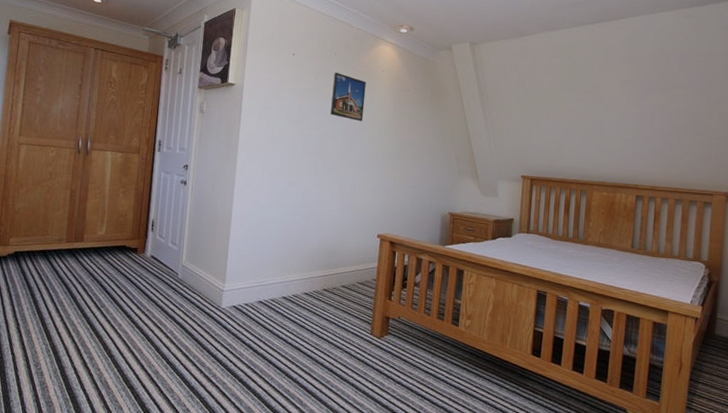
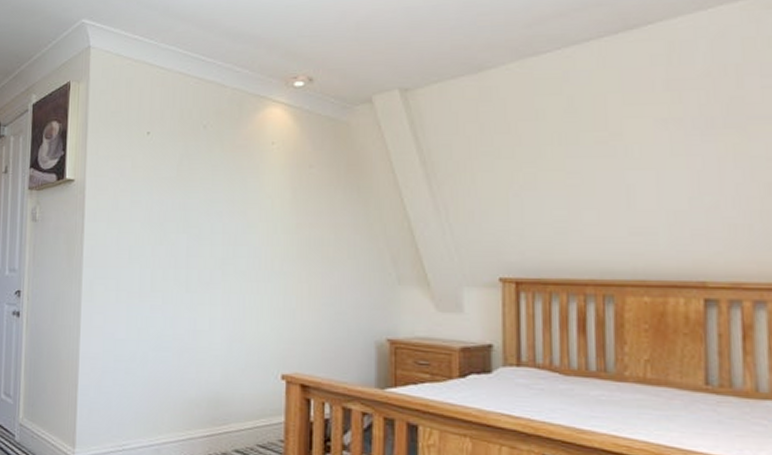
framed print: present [331,72,366,121] -> none [203,152,250,215]

